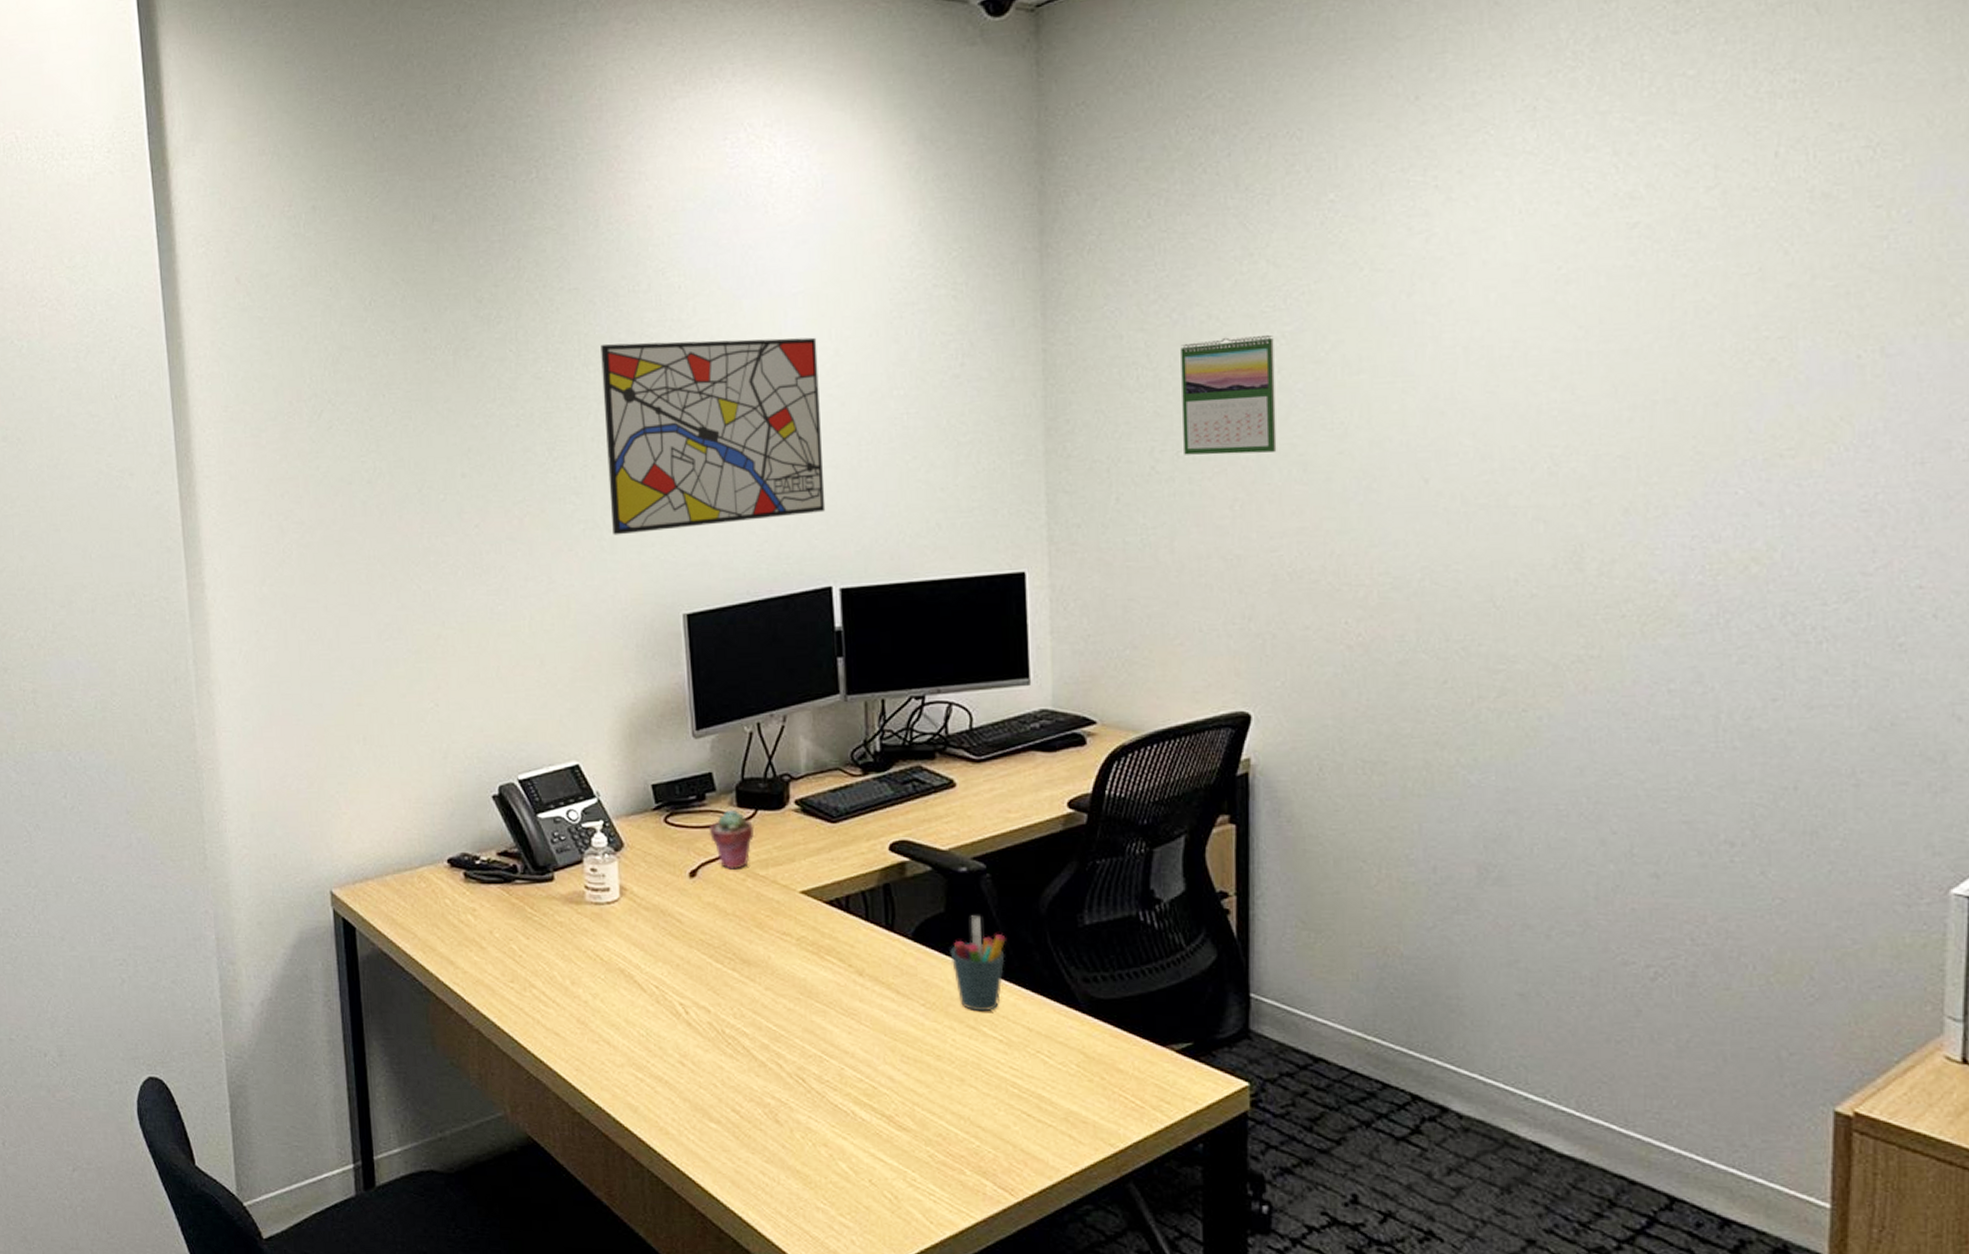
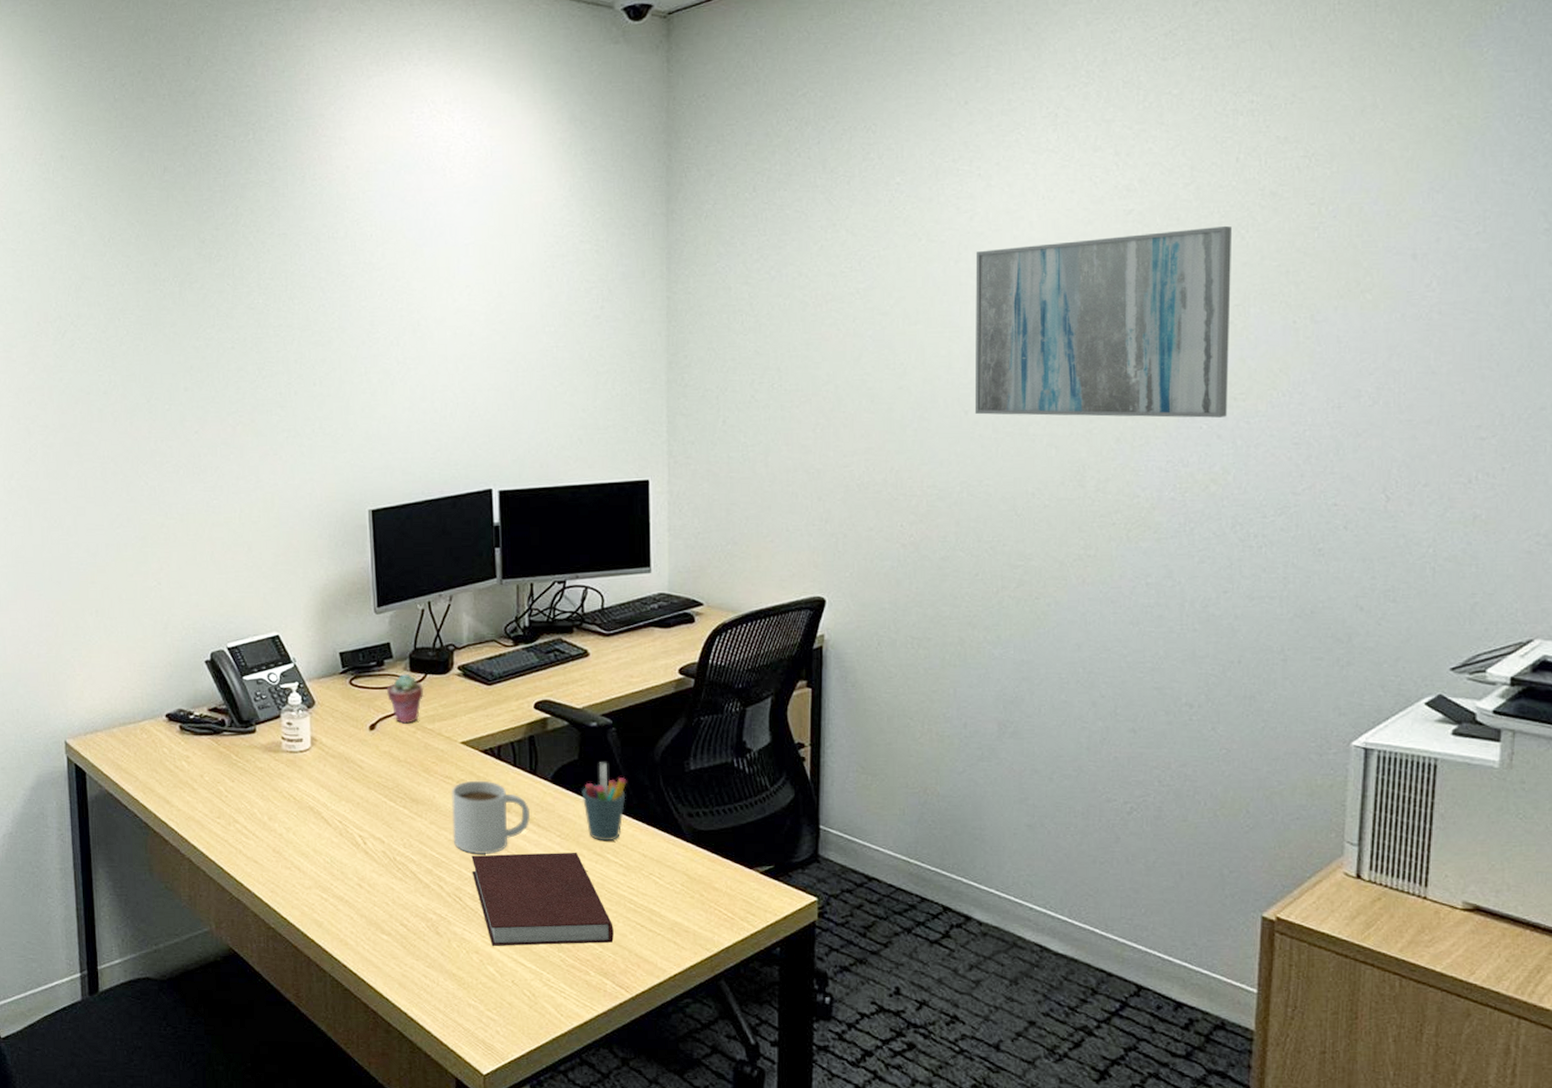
wall art: present [601,337,826,535] -> none [304,281,488,443]
mug: none [789,937,888,1028] -> present [451,780,531,855]
notebook: none [816,1024,994,1138] -> present [471,852,614,946]
calendar: present [1180,334,1277,455] -> none [777,290,851,387]
wall art: none [1434,238,1772,484] -> present [974,225,1233,418]

